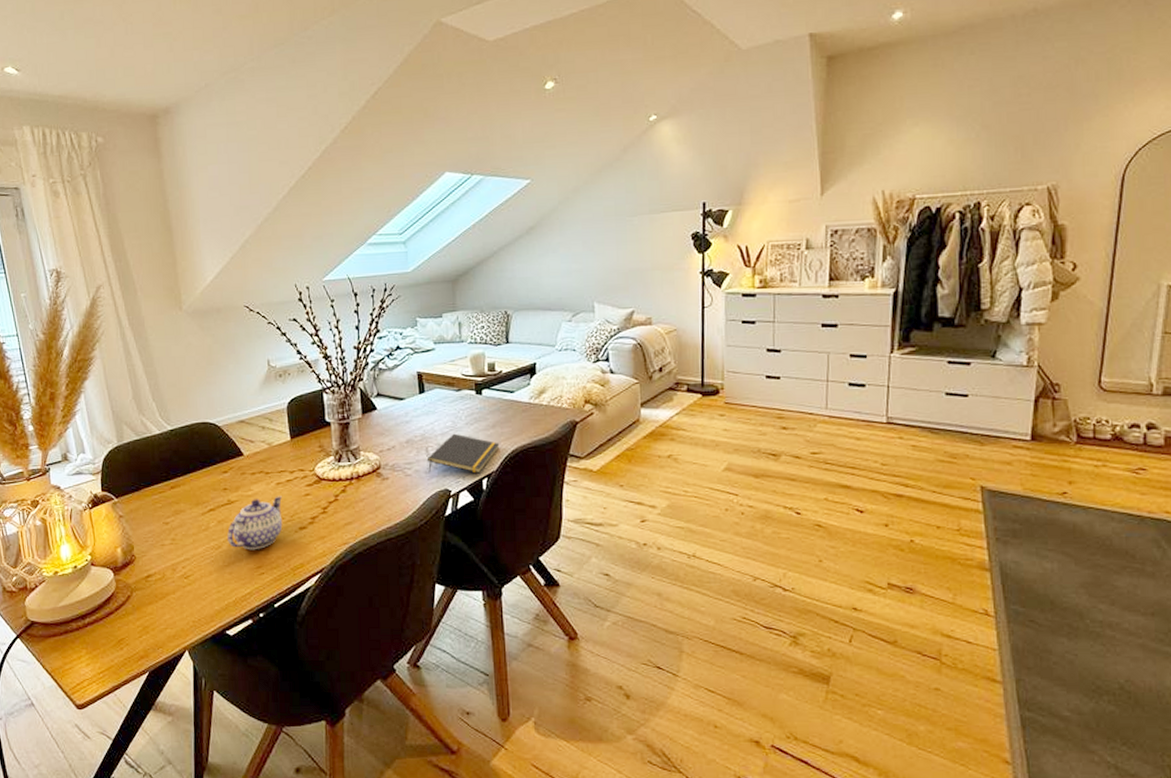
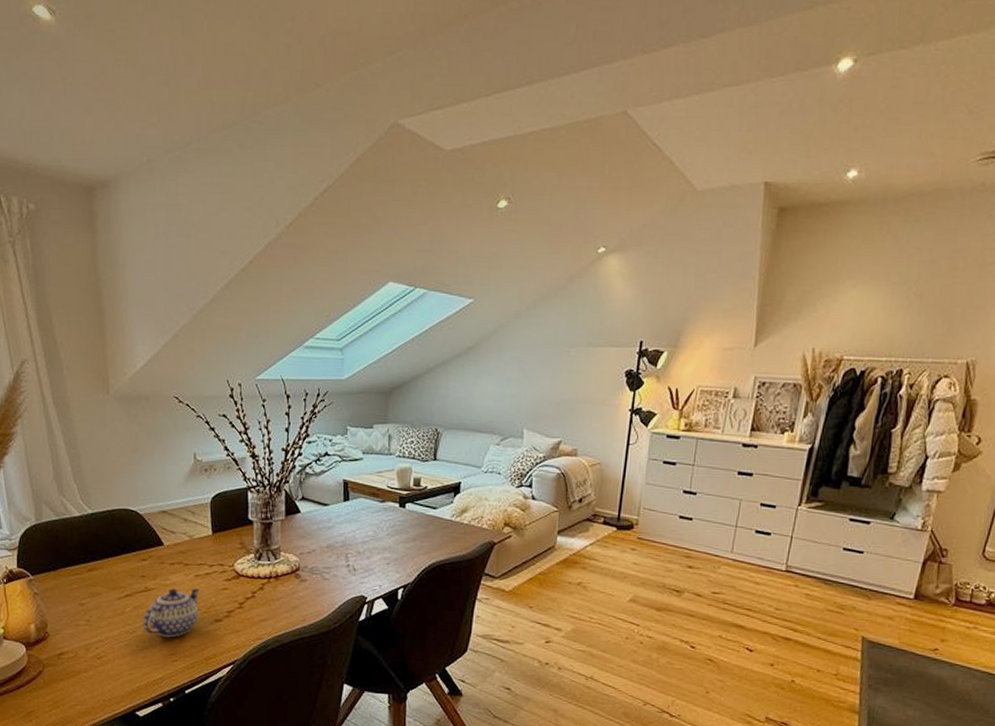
notepad: present [428,433,500,474] -> none [346,543,418,584]

